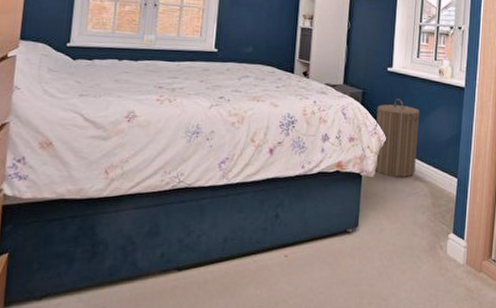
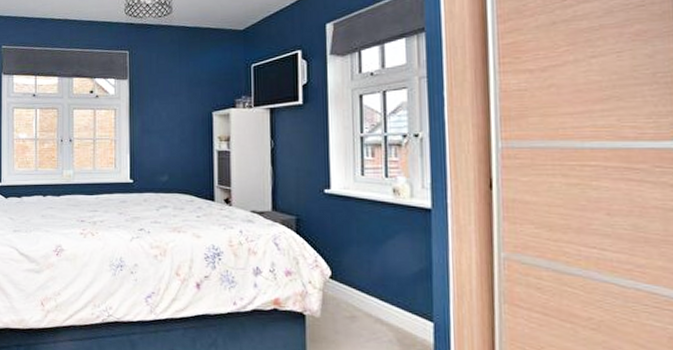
laundry hamper: present [374,99,420,177] -> none [316,225,374,319]

